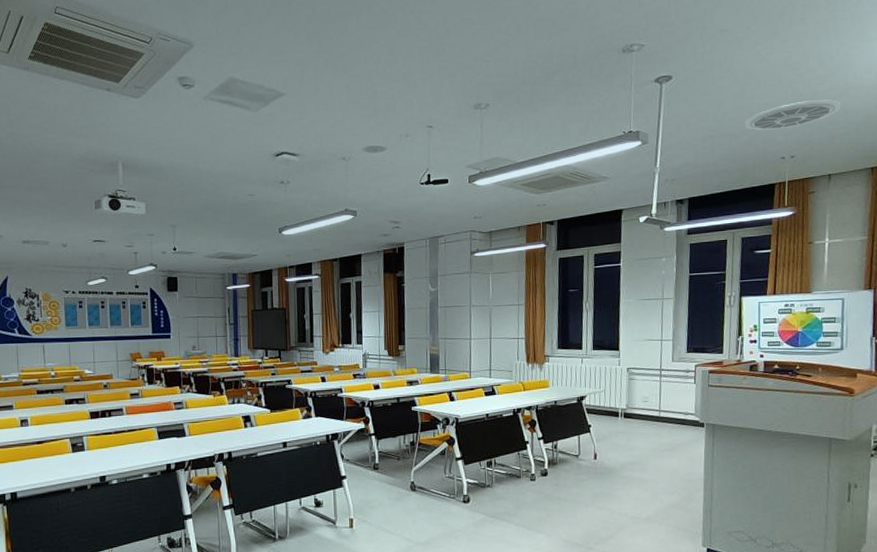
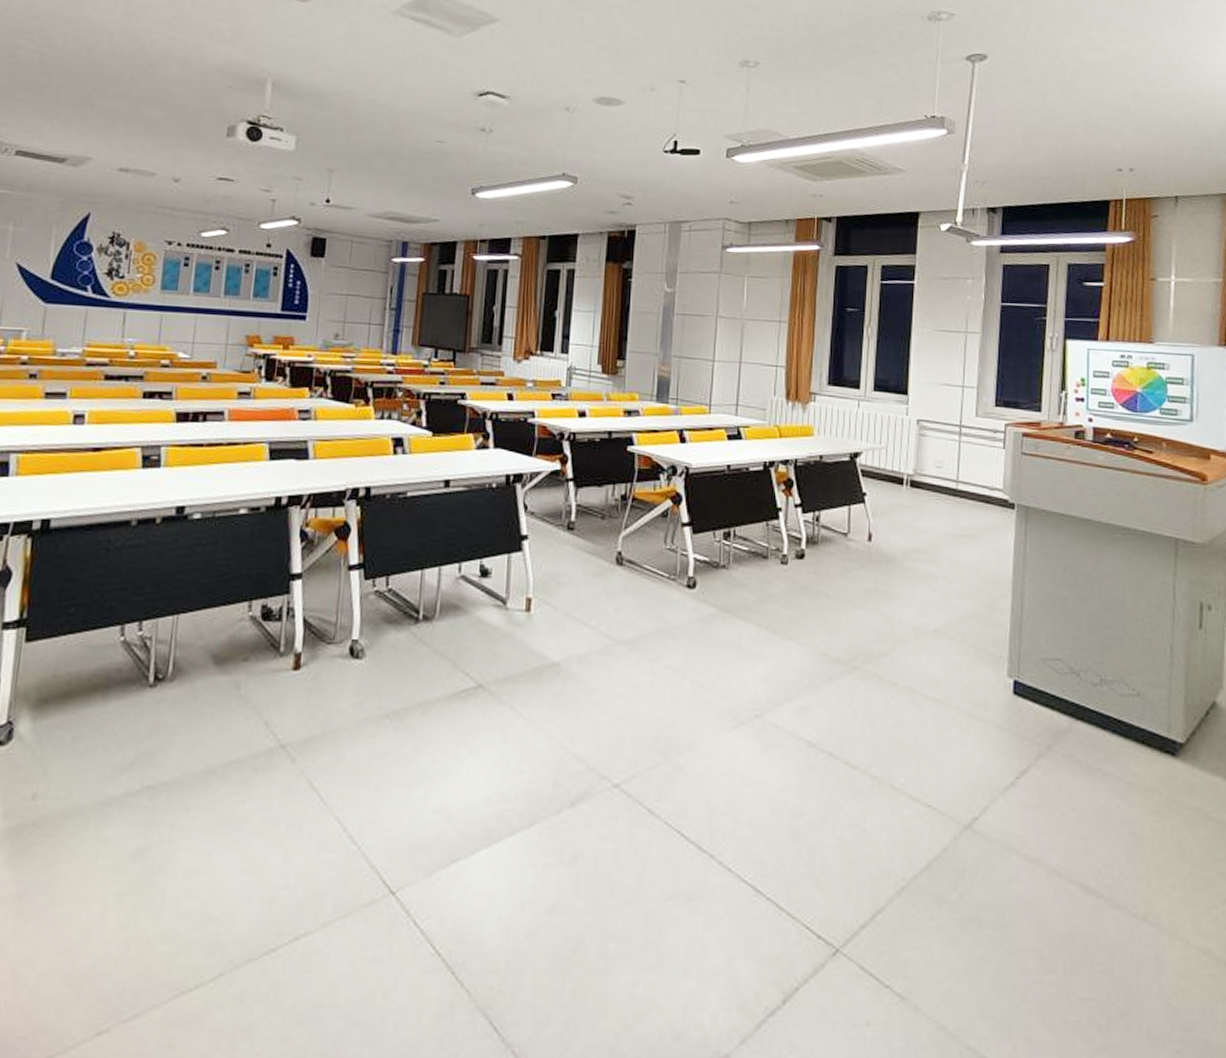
ceiling vent: present [745,100,842,131] -> none [1074,103,1191,135]

